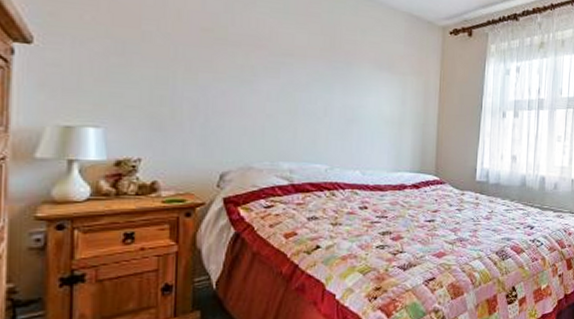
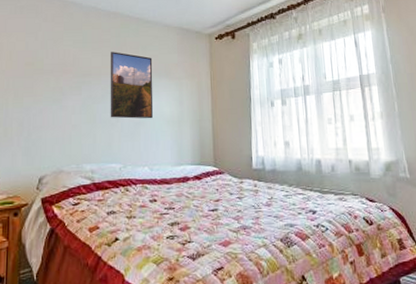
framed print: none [316,30,373,117] -> present [110,52,153,119]

